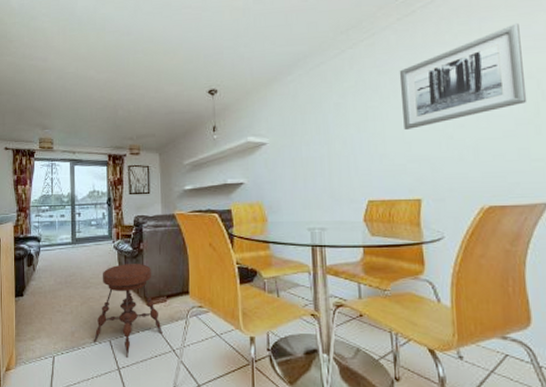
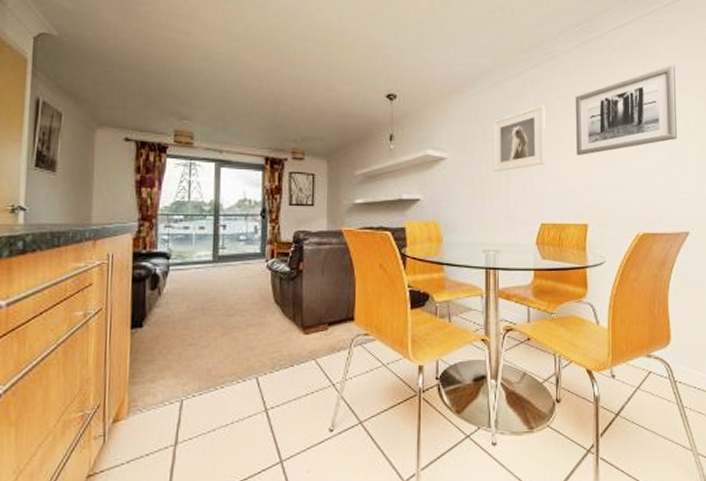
stool: present [94,264,162,358] -> none [236,287,321,396]
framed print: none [311,82,370,154] -> present [492,104,545,173]

